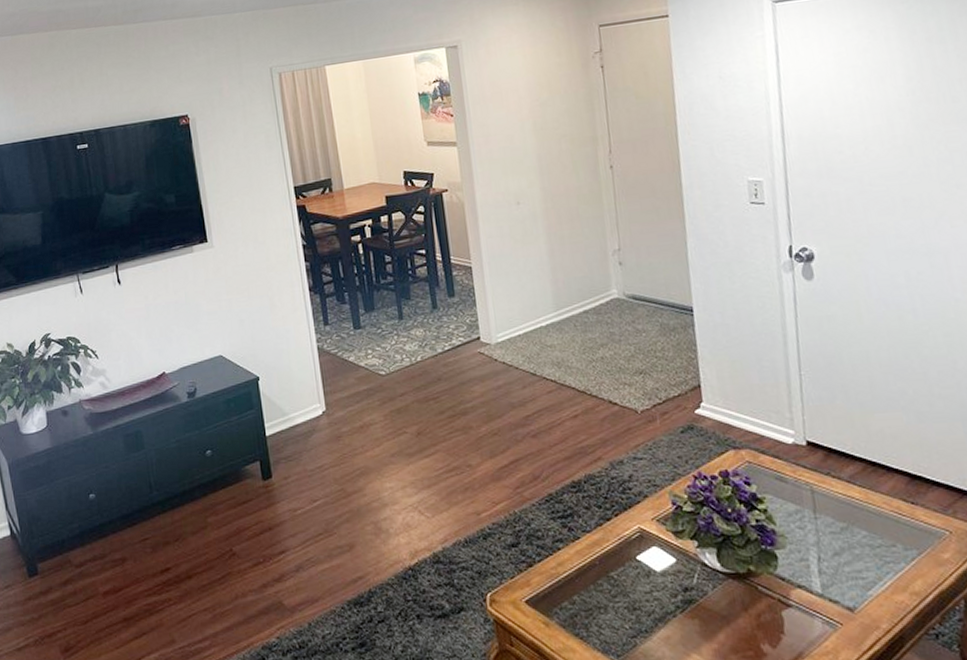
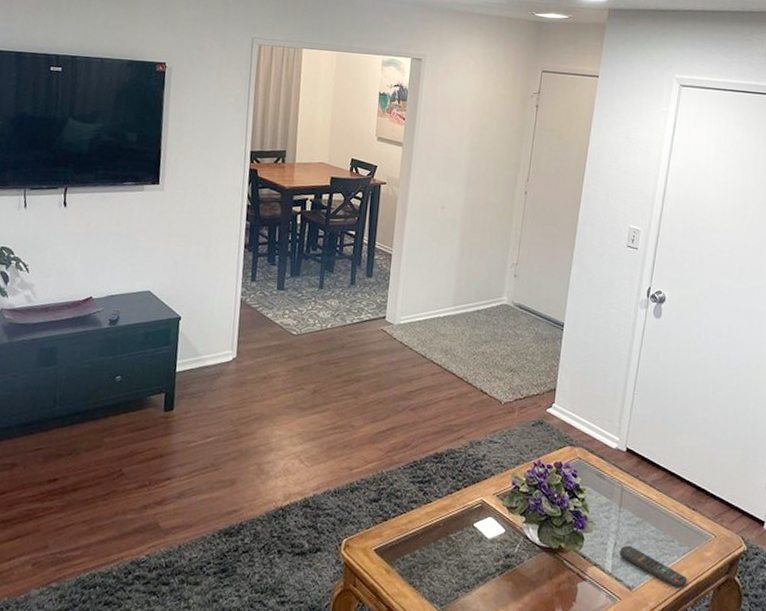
remote control: none [826,558,926,603] -> present [620,545,688,589]

